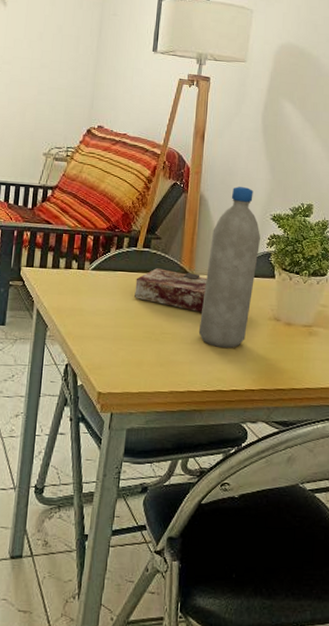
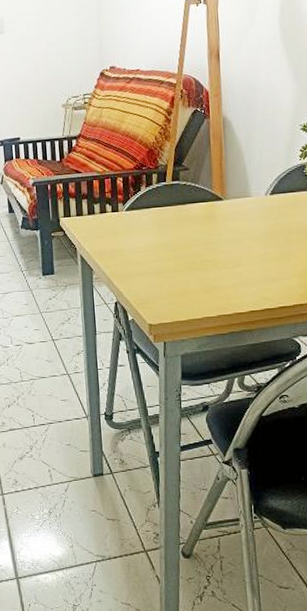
book: present [134,268,207,312] -> none [169,198,242,236]
water bottle: present [198,187,261,349] -> none [238,101,293,268]

